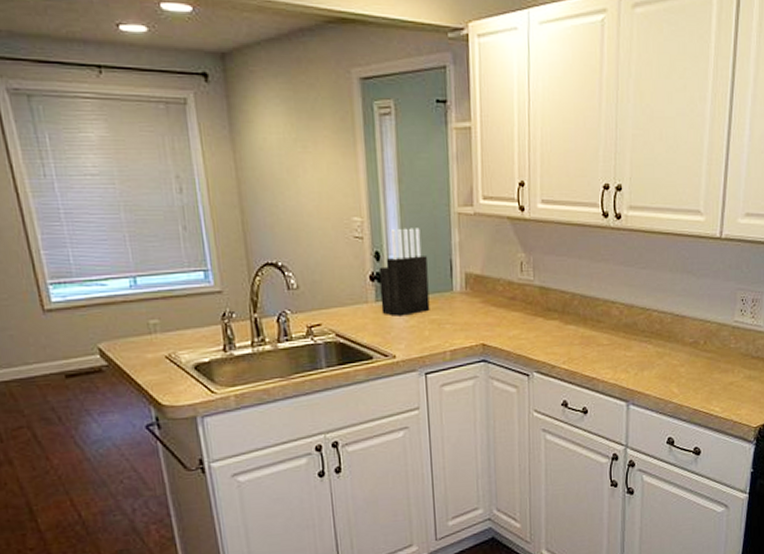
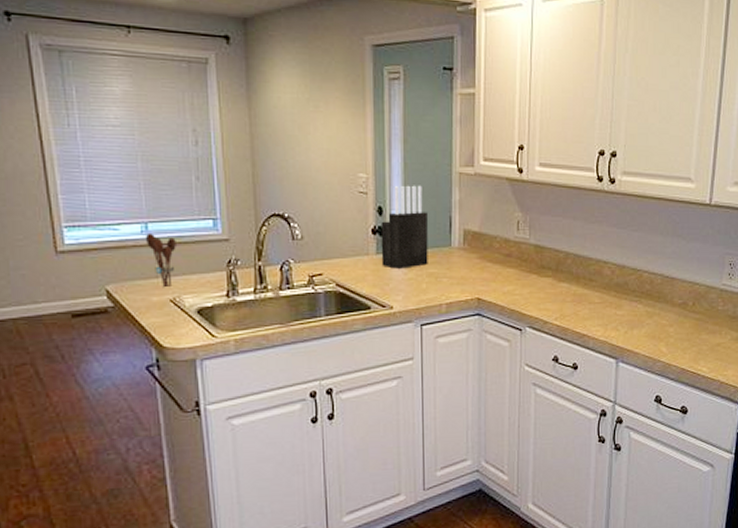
utensil holder: none [135,287,168,344] -> present [146,232,176,288]

